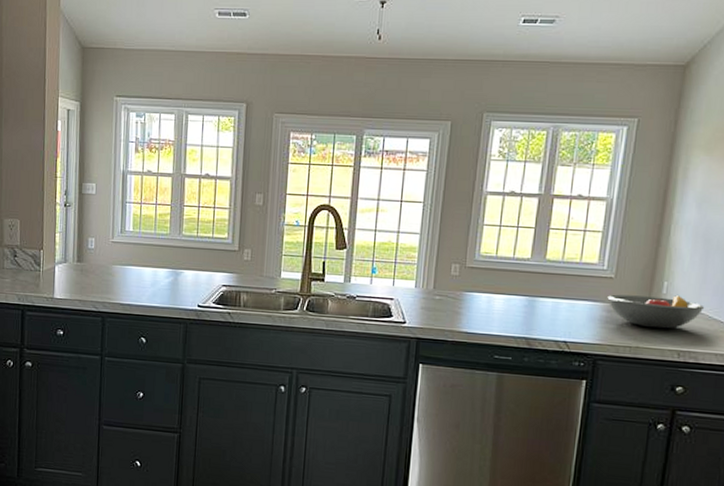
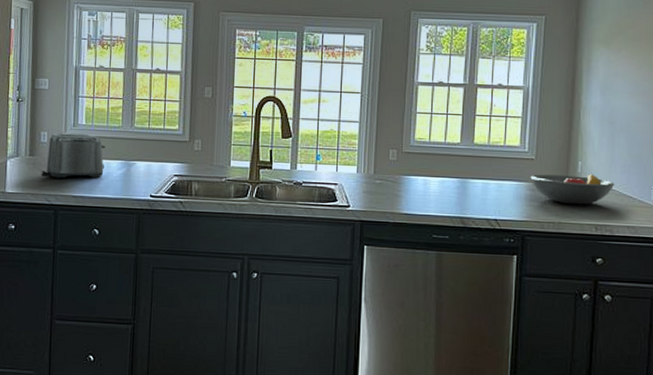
toaster: none [87,239,153,286] -> present [39,133,105,178]

